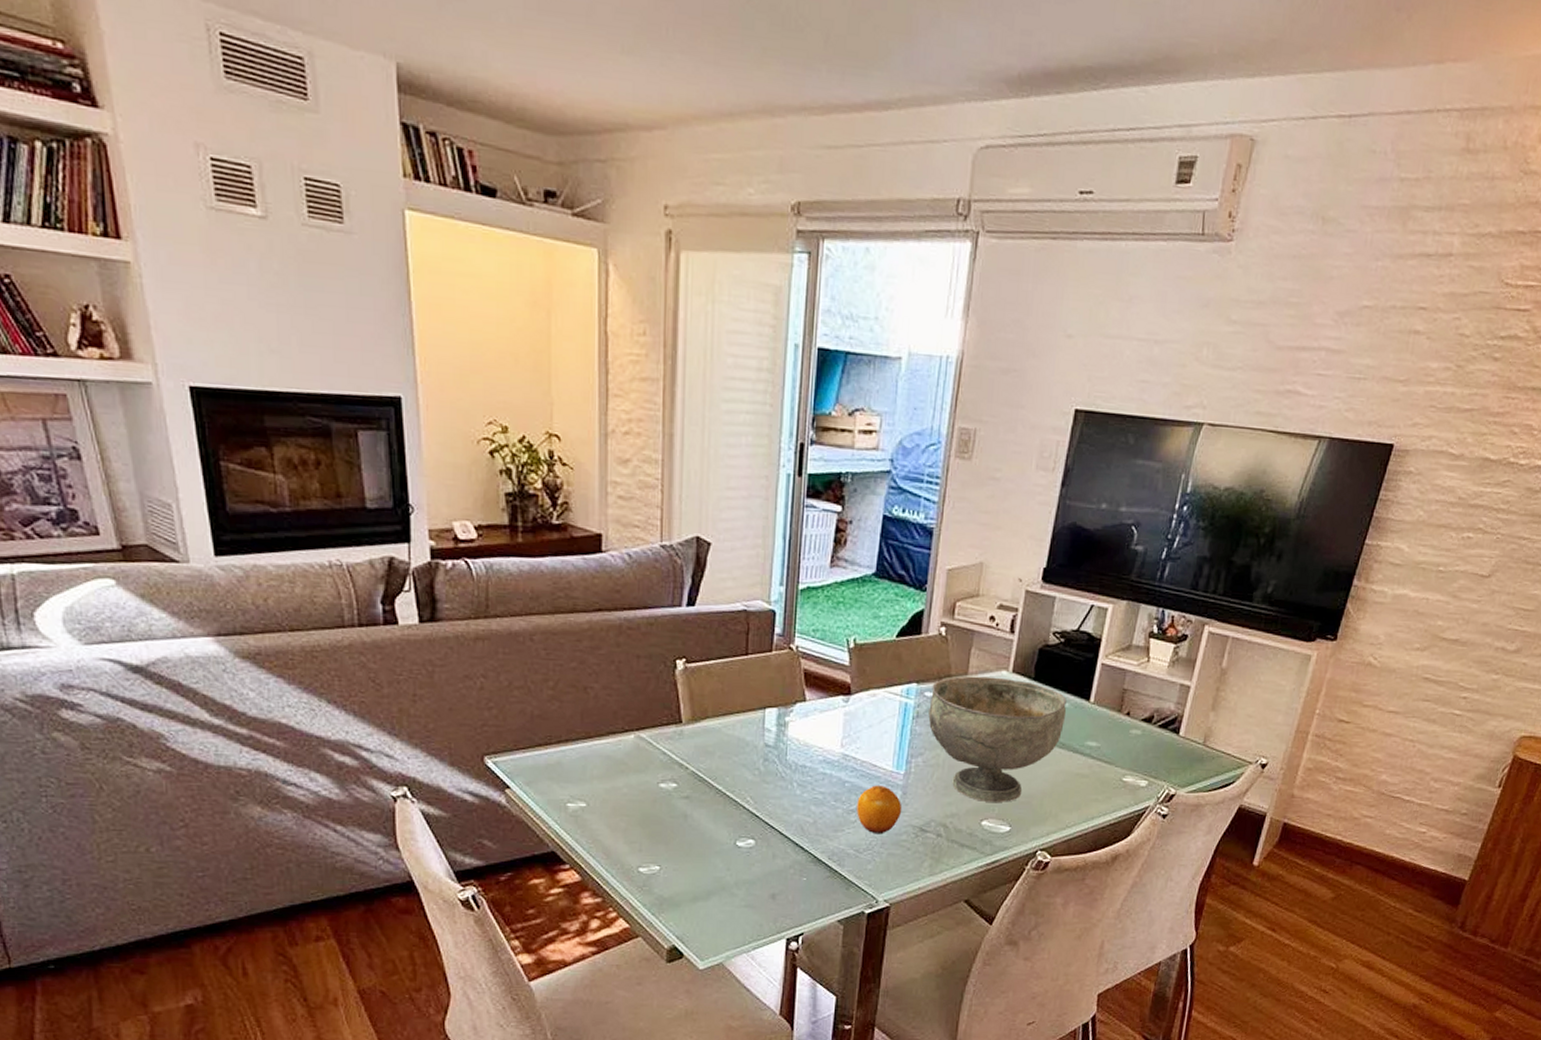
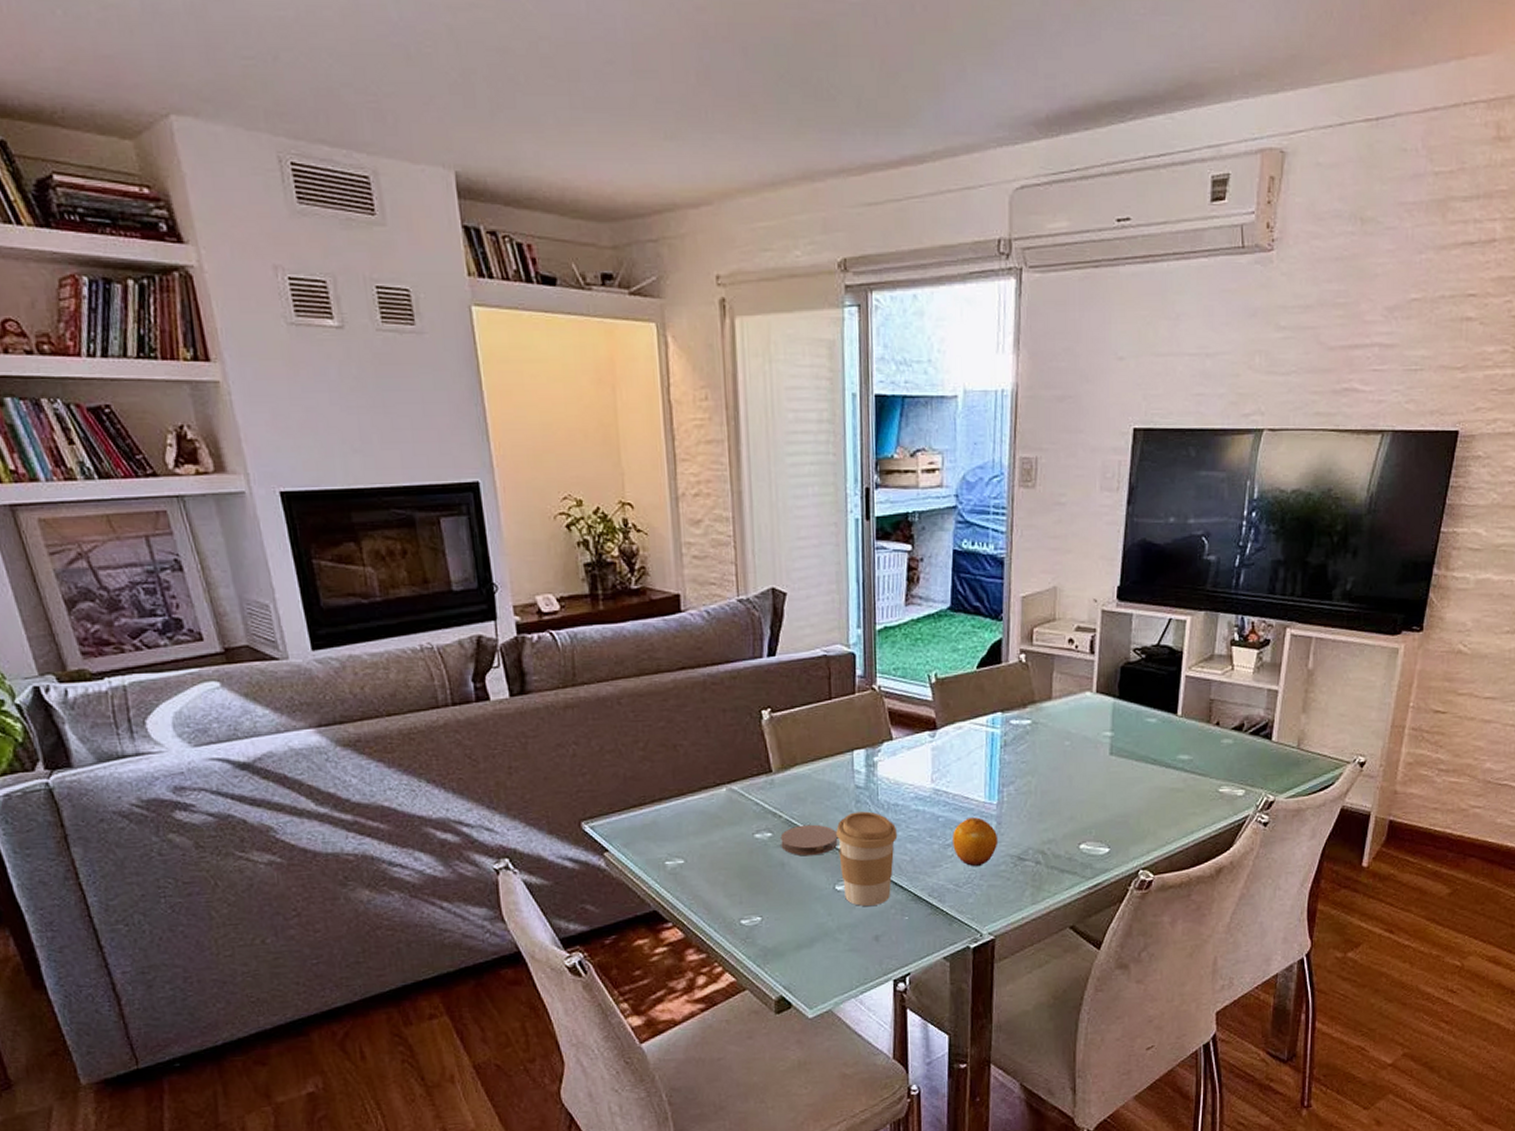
coaster: none [685,778,743,810] -> present [780,824,838,856]
coffee cup: none [741,770,803,865] -> present [836,811,898,907]
decorative bowl: present [928,676,1067,803] -> none [1016,699,1155,826]

